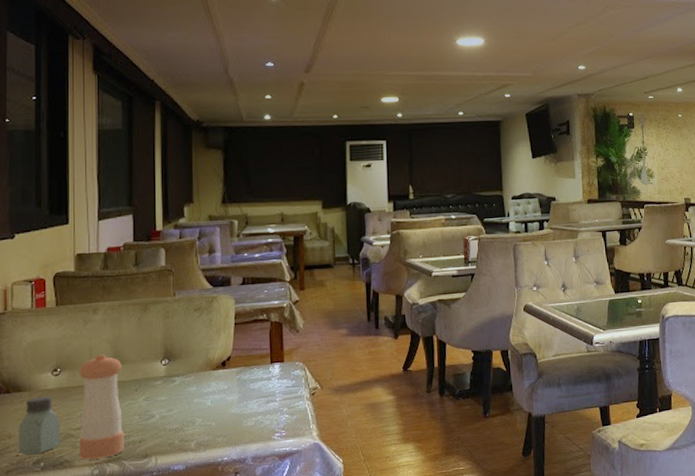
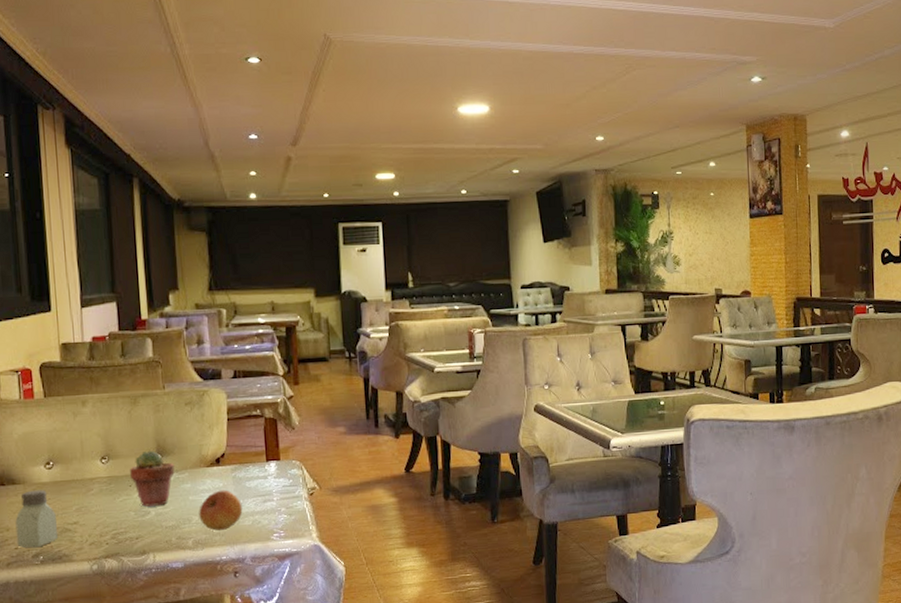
pepper shaker: present [79,354,124,460] -> none [71,448,122,555]
potted succulent: none [137,355,181,411] -> present [130,450,175,508]
fruit: none [203,392,246,433] -> present [199,489,243,532]

